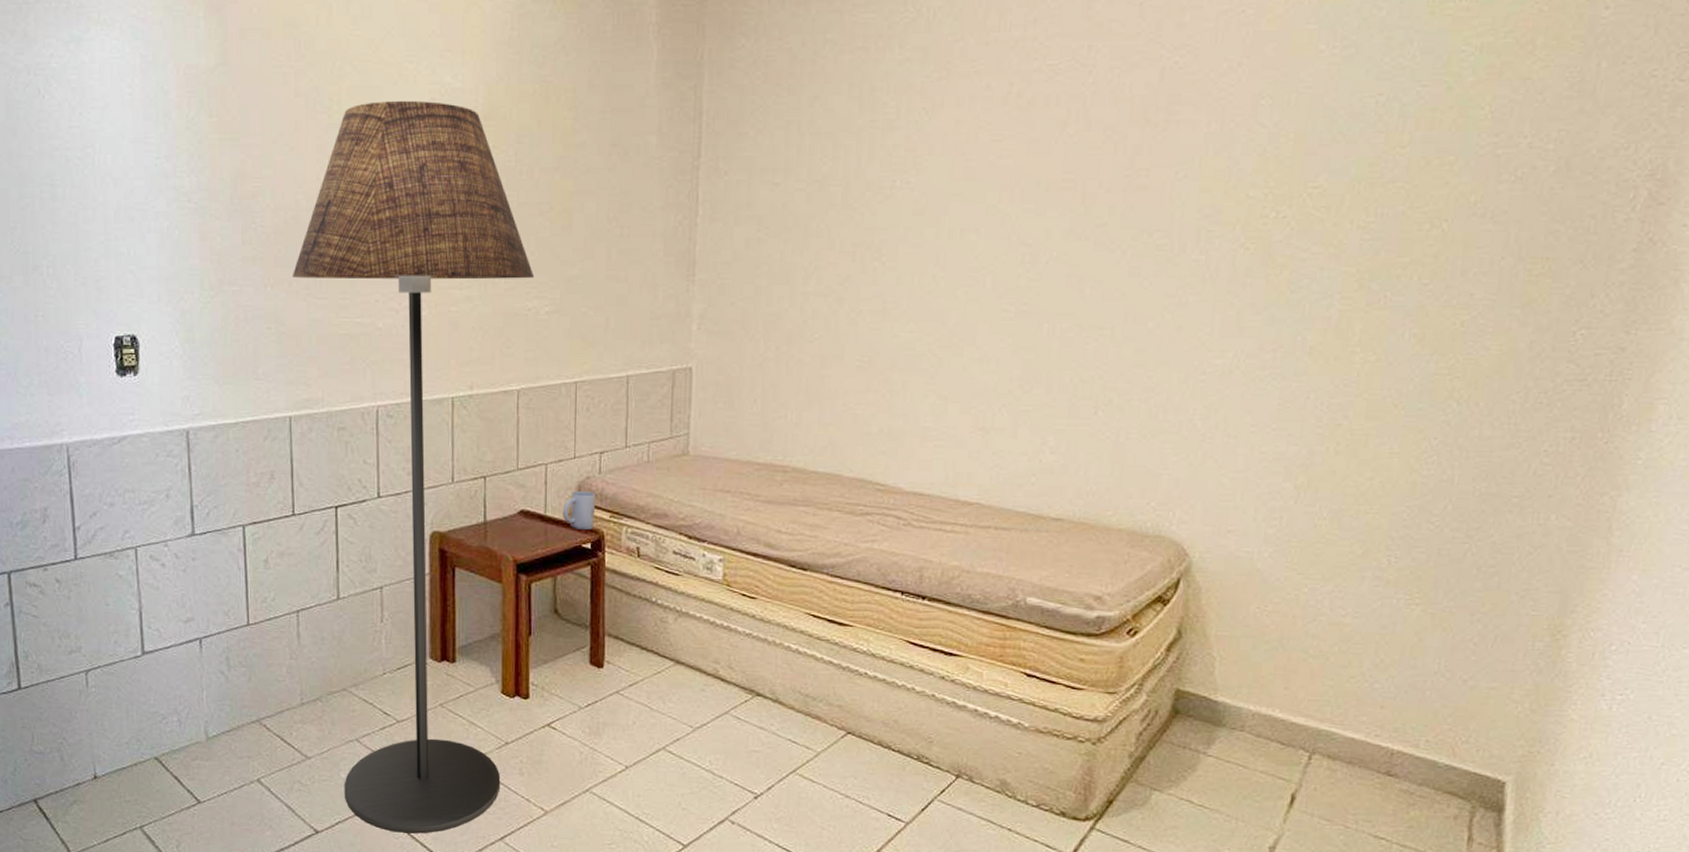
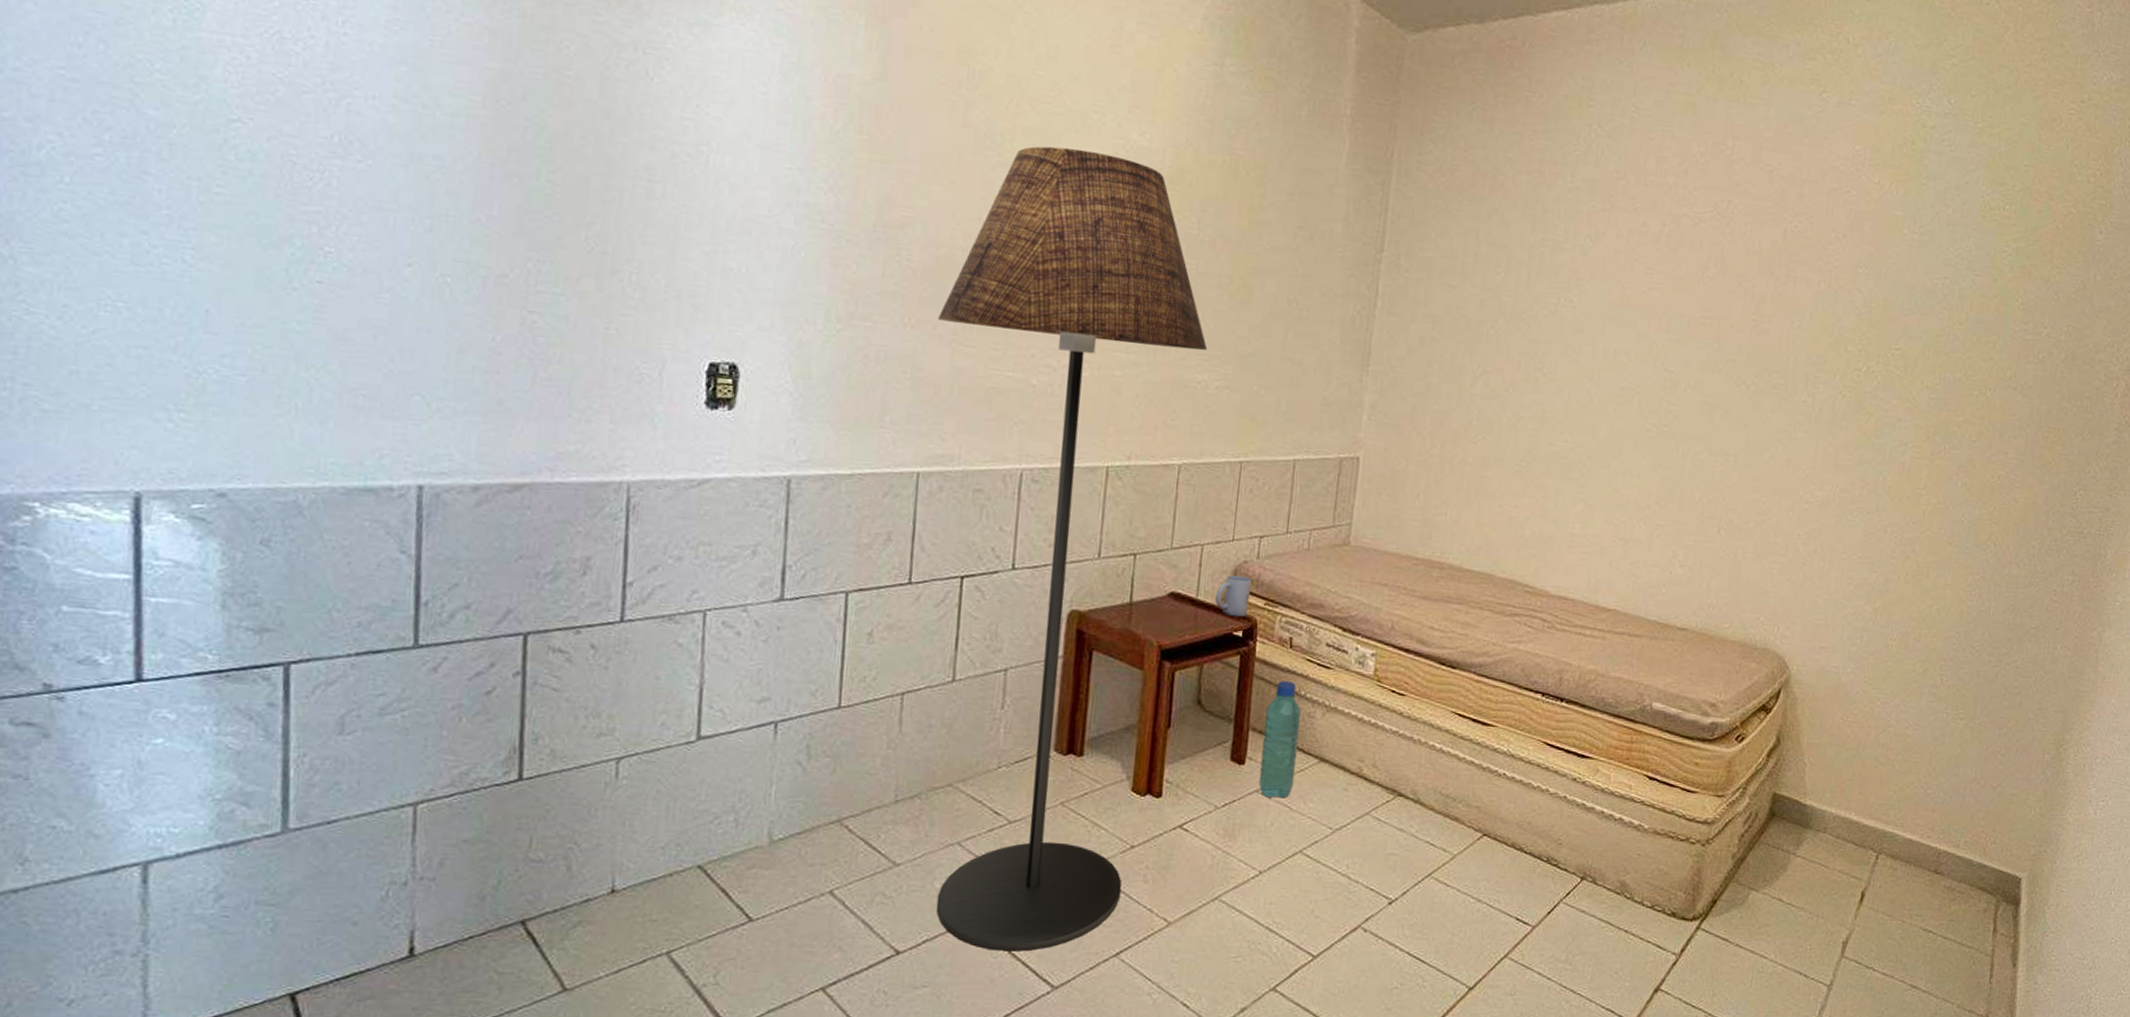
water bottle: none [618,589,653,699] -> present [1259,681,1301,798]

